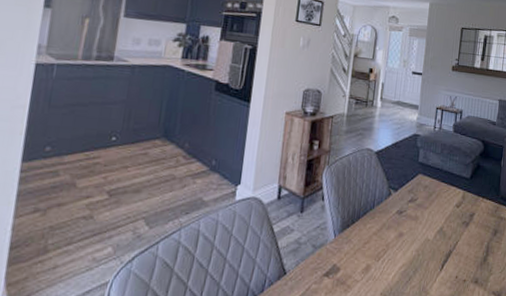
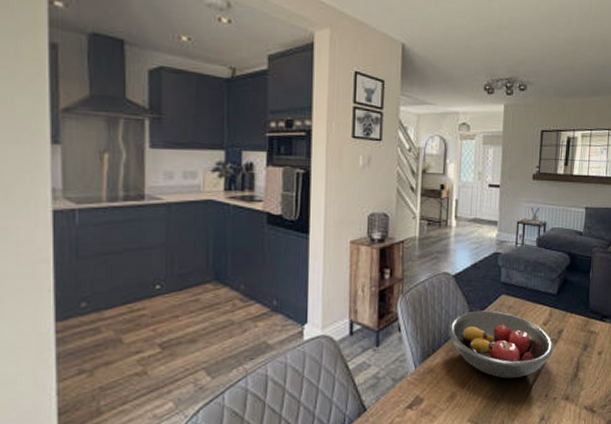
fruit bowl: none [367,187,465,256] -> present [448,310,553,379]

